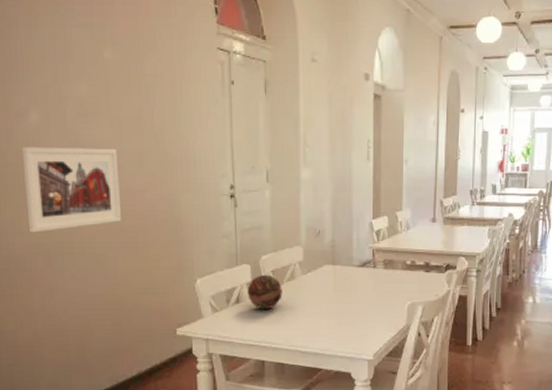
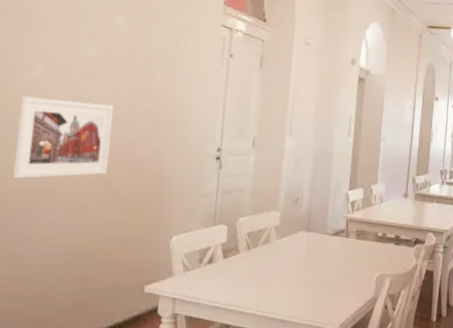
decorative ball: present [247,274,282,310] -> none [221,236,256,272]

